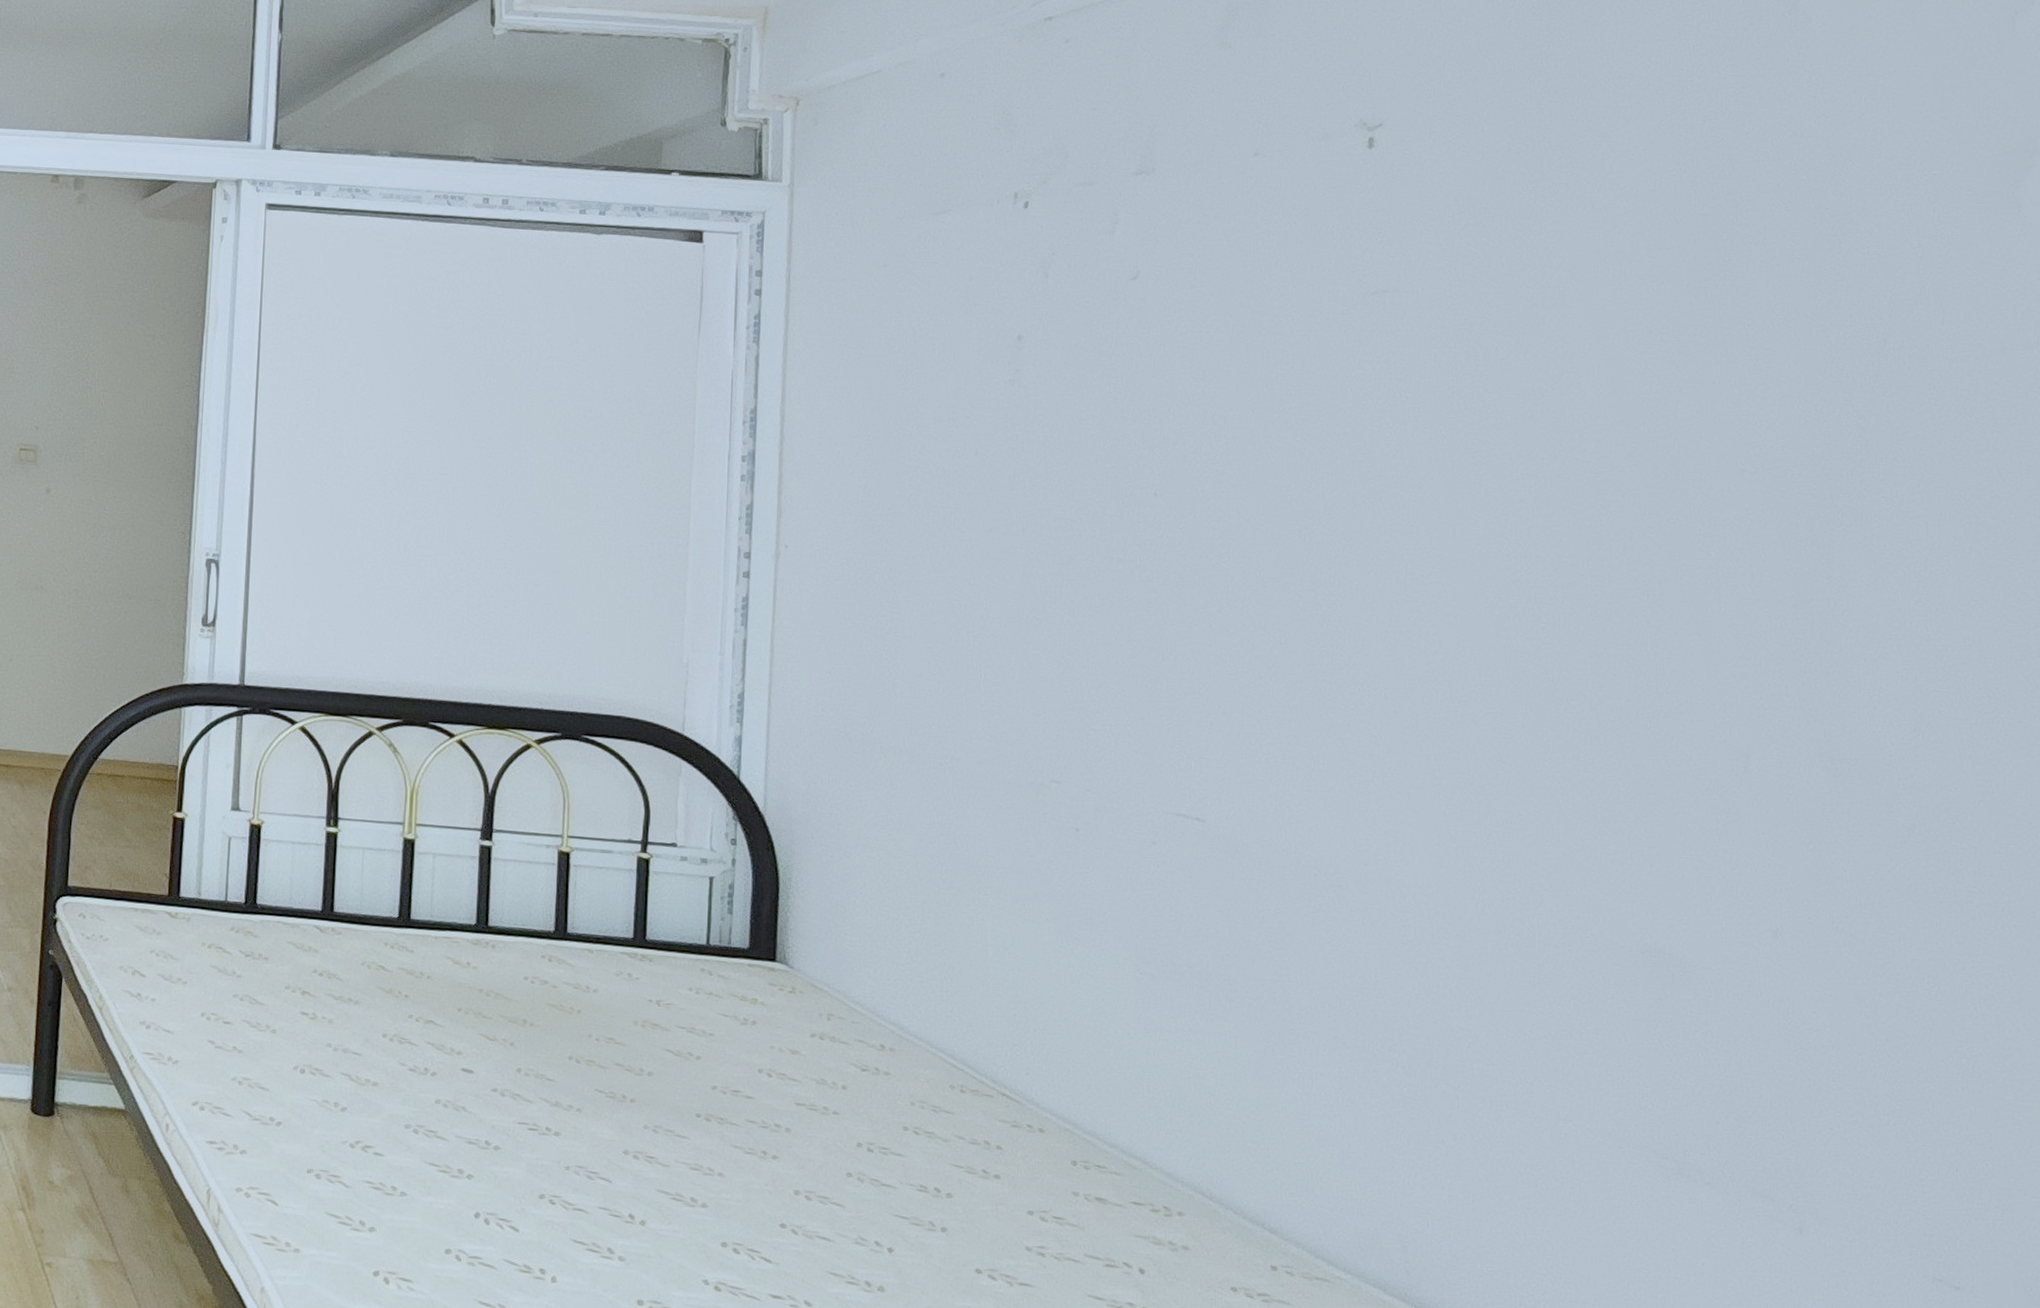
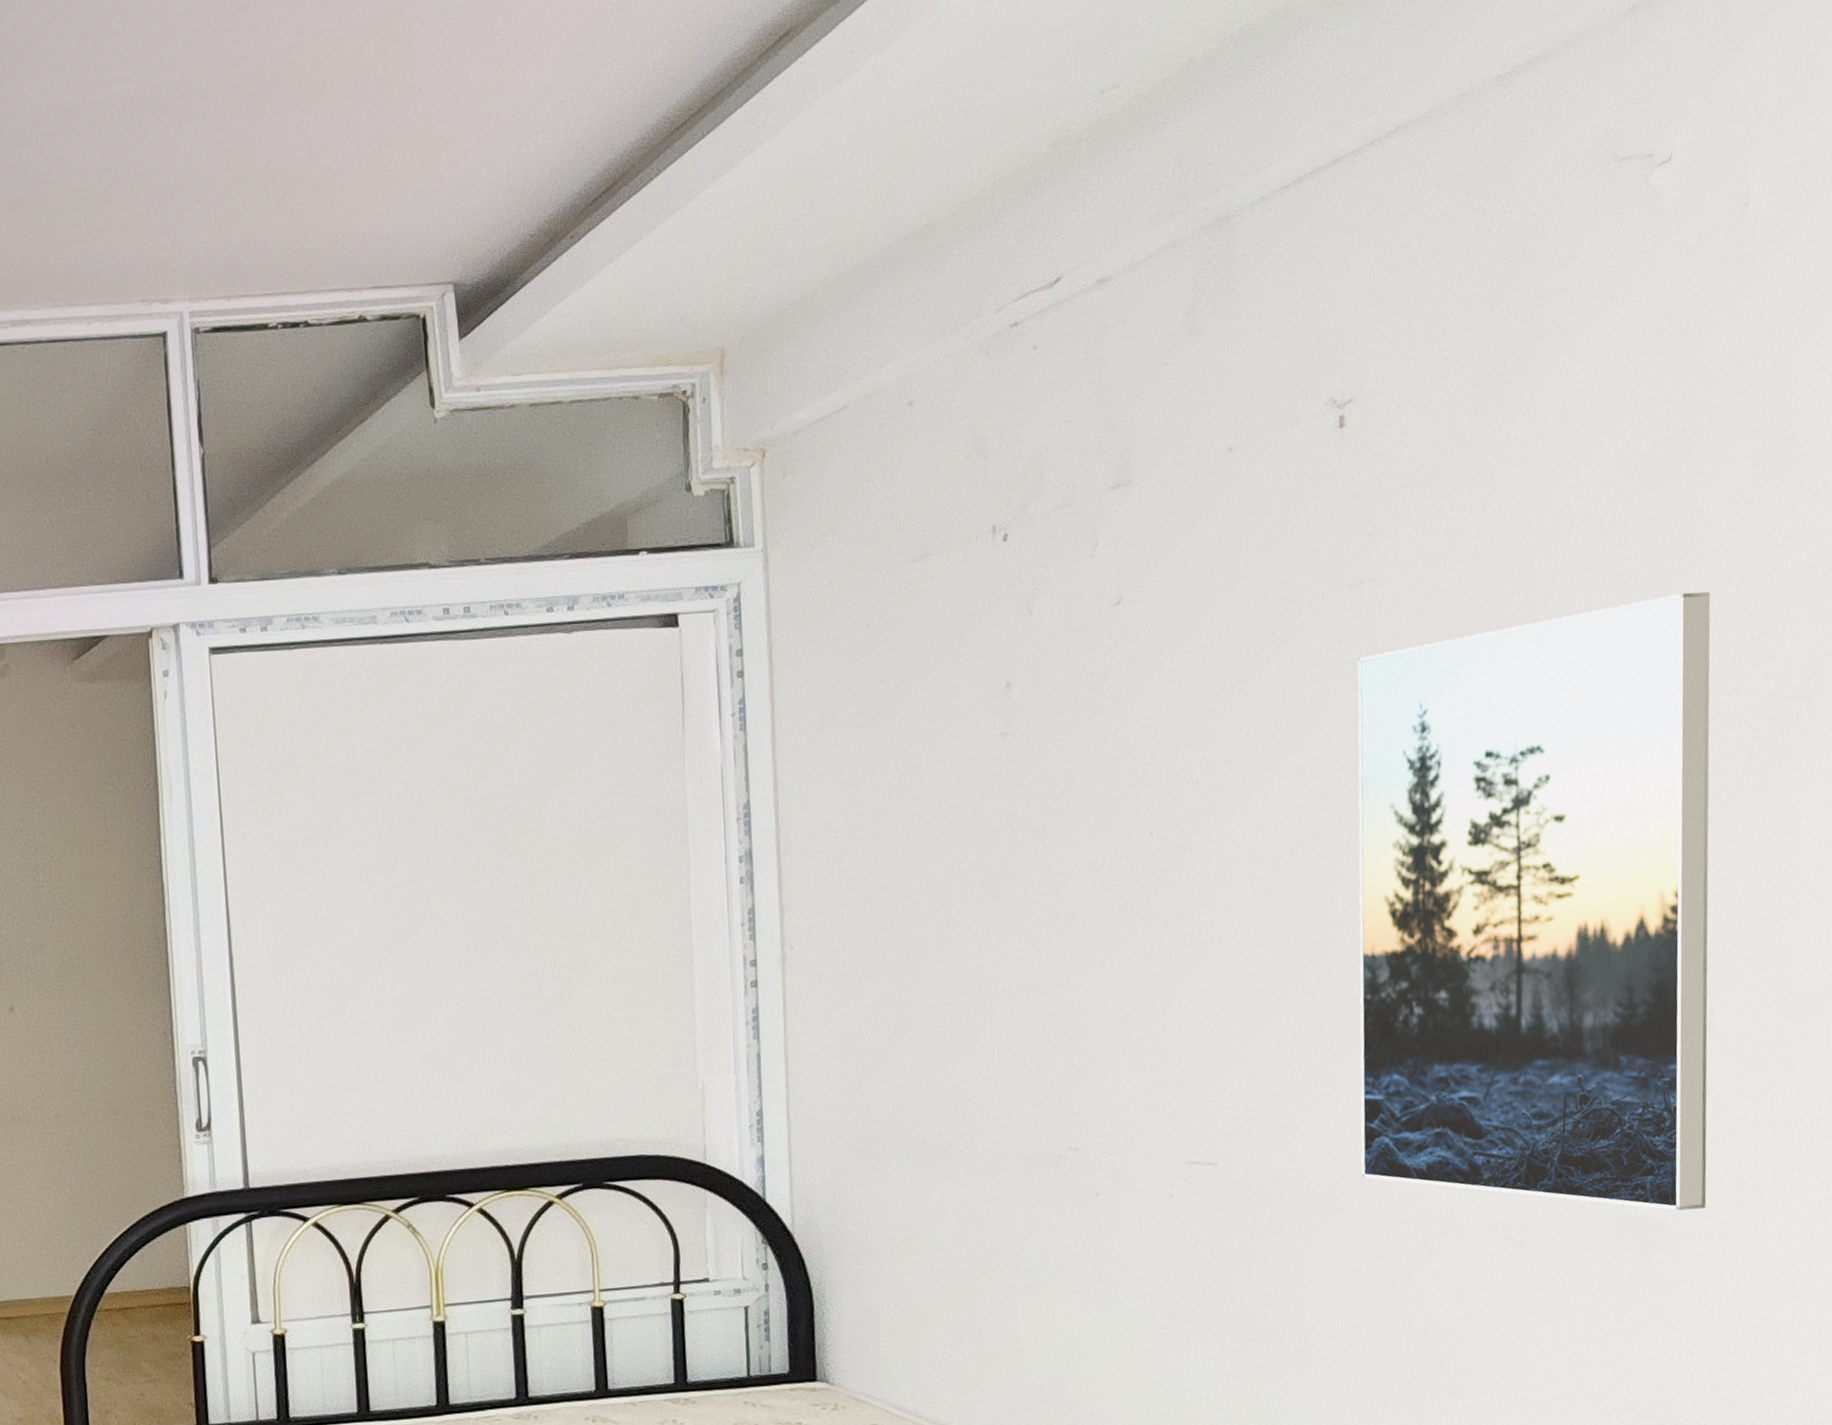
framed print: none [1358,345,1755,953] -> present [1357,591,1711,1211]

